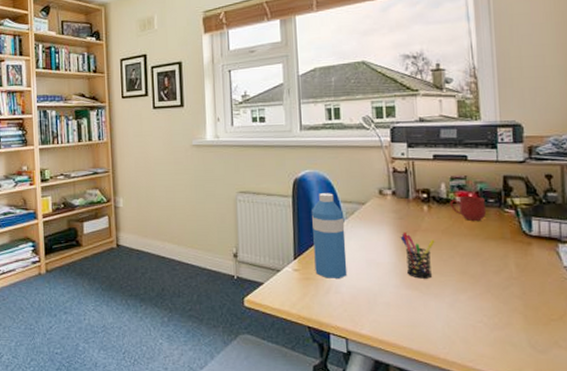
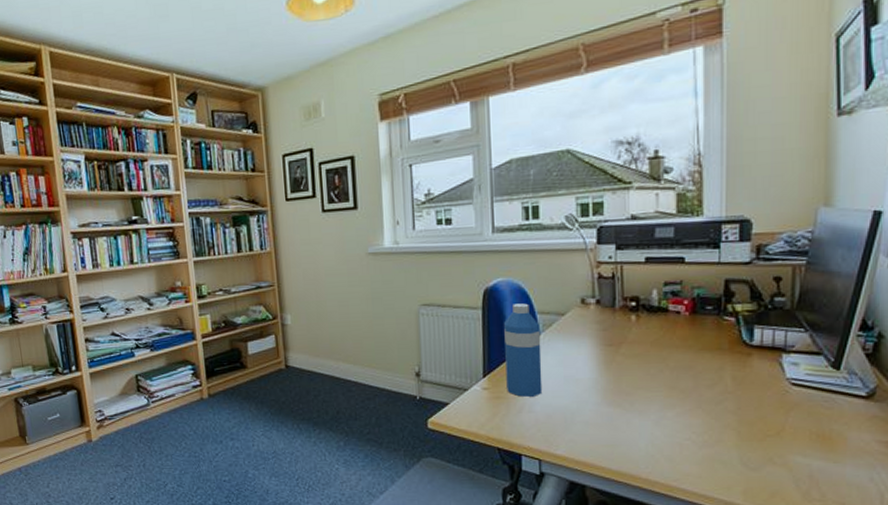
pen holder: present [400,231,435,279] -> none [603,344,642,395]
mug: present [449,195,486,221] -> none [661,303,702,331]

